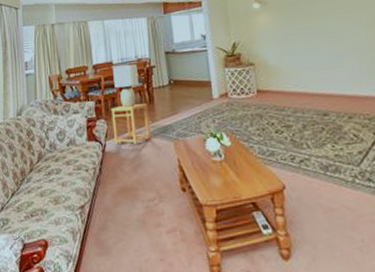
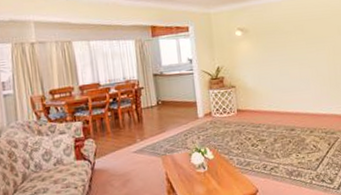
side table: present [111,103,151,145] -> none [100,123,140,163]
lamp: present [113,63,139,107] -> none [100,85,127,127]

